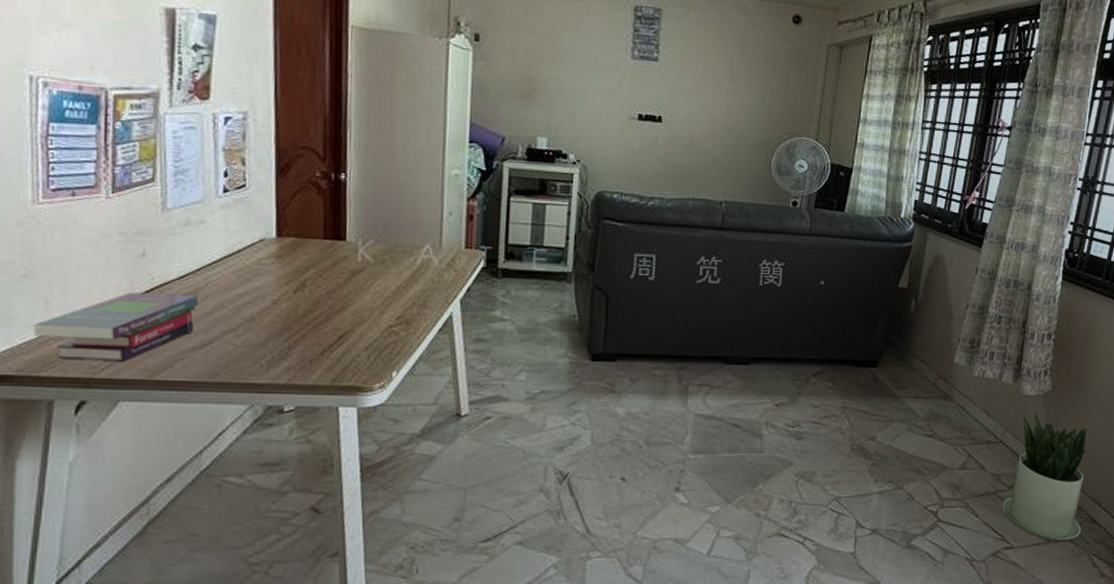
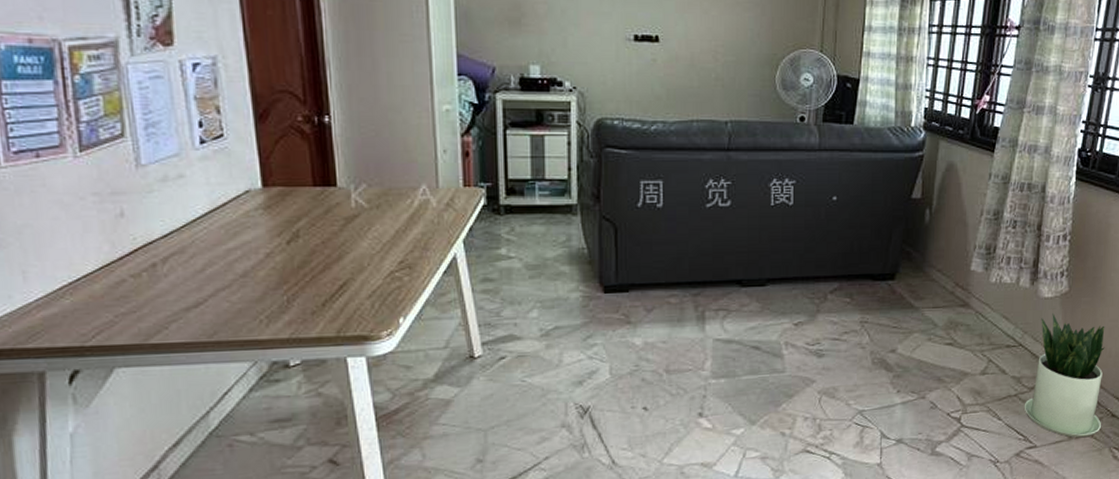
books: present [33,292,199,362] -> none [12,253,188,329]

